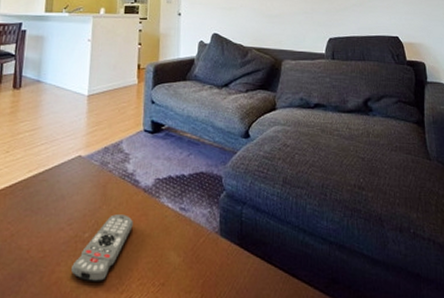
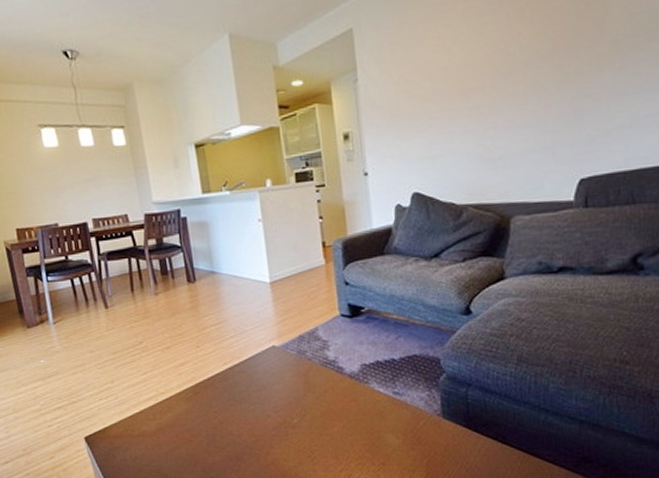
remote control: present [71,214,133,282] -> none [286,401,343,462]

